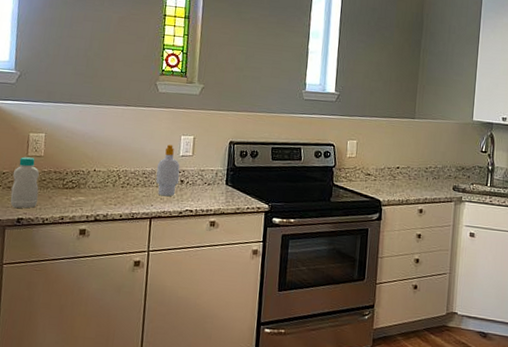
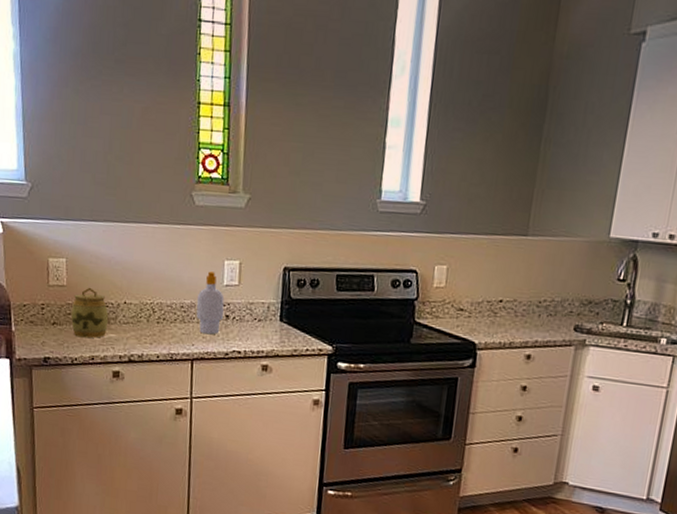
bottle: present [10,156,39,209] -> none [34,286,65,346]
jar: none [45,157,80,201] -> present [70,287,109,338]

